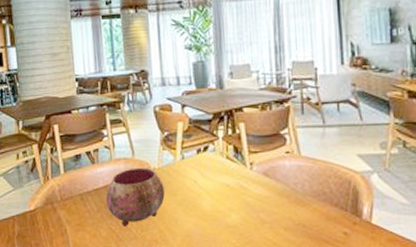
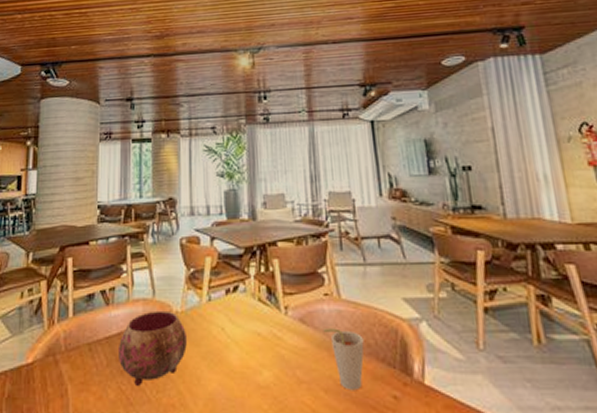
cup: none [284,180,320,229] -> present [323,328,365,391]

